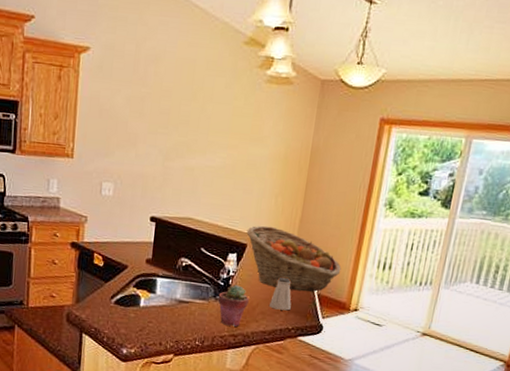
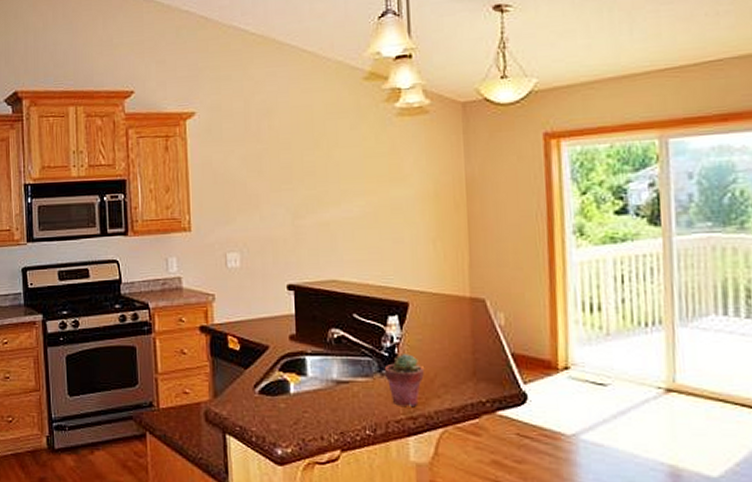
fruit basket: present [246,225,342,292] -> none [405,277,535,352]
saltshaker: present [269,278,292,311] -> none [451,338,479,379]

